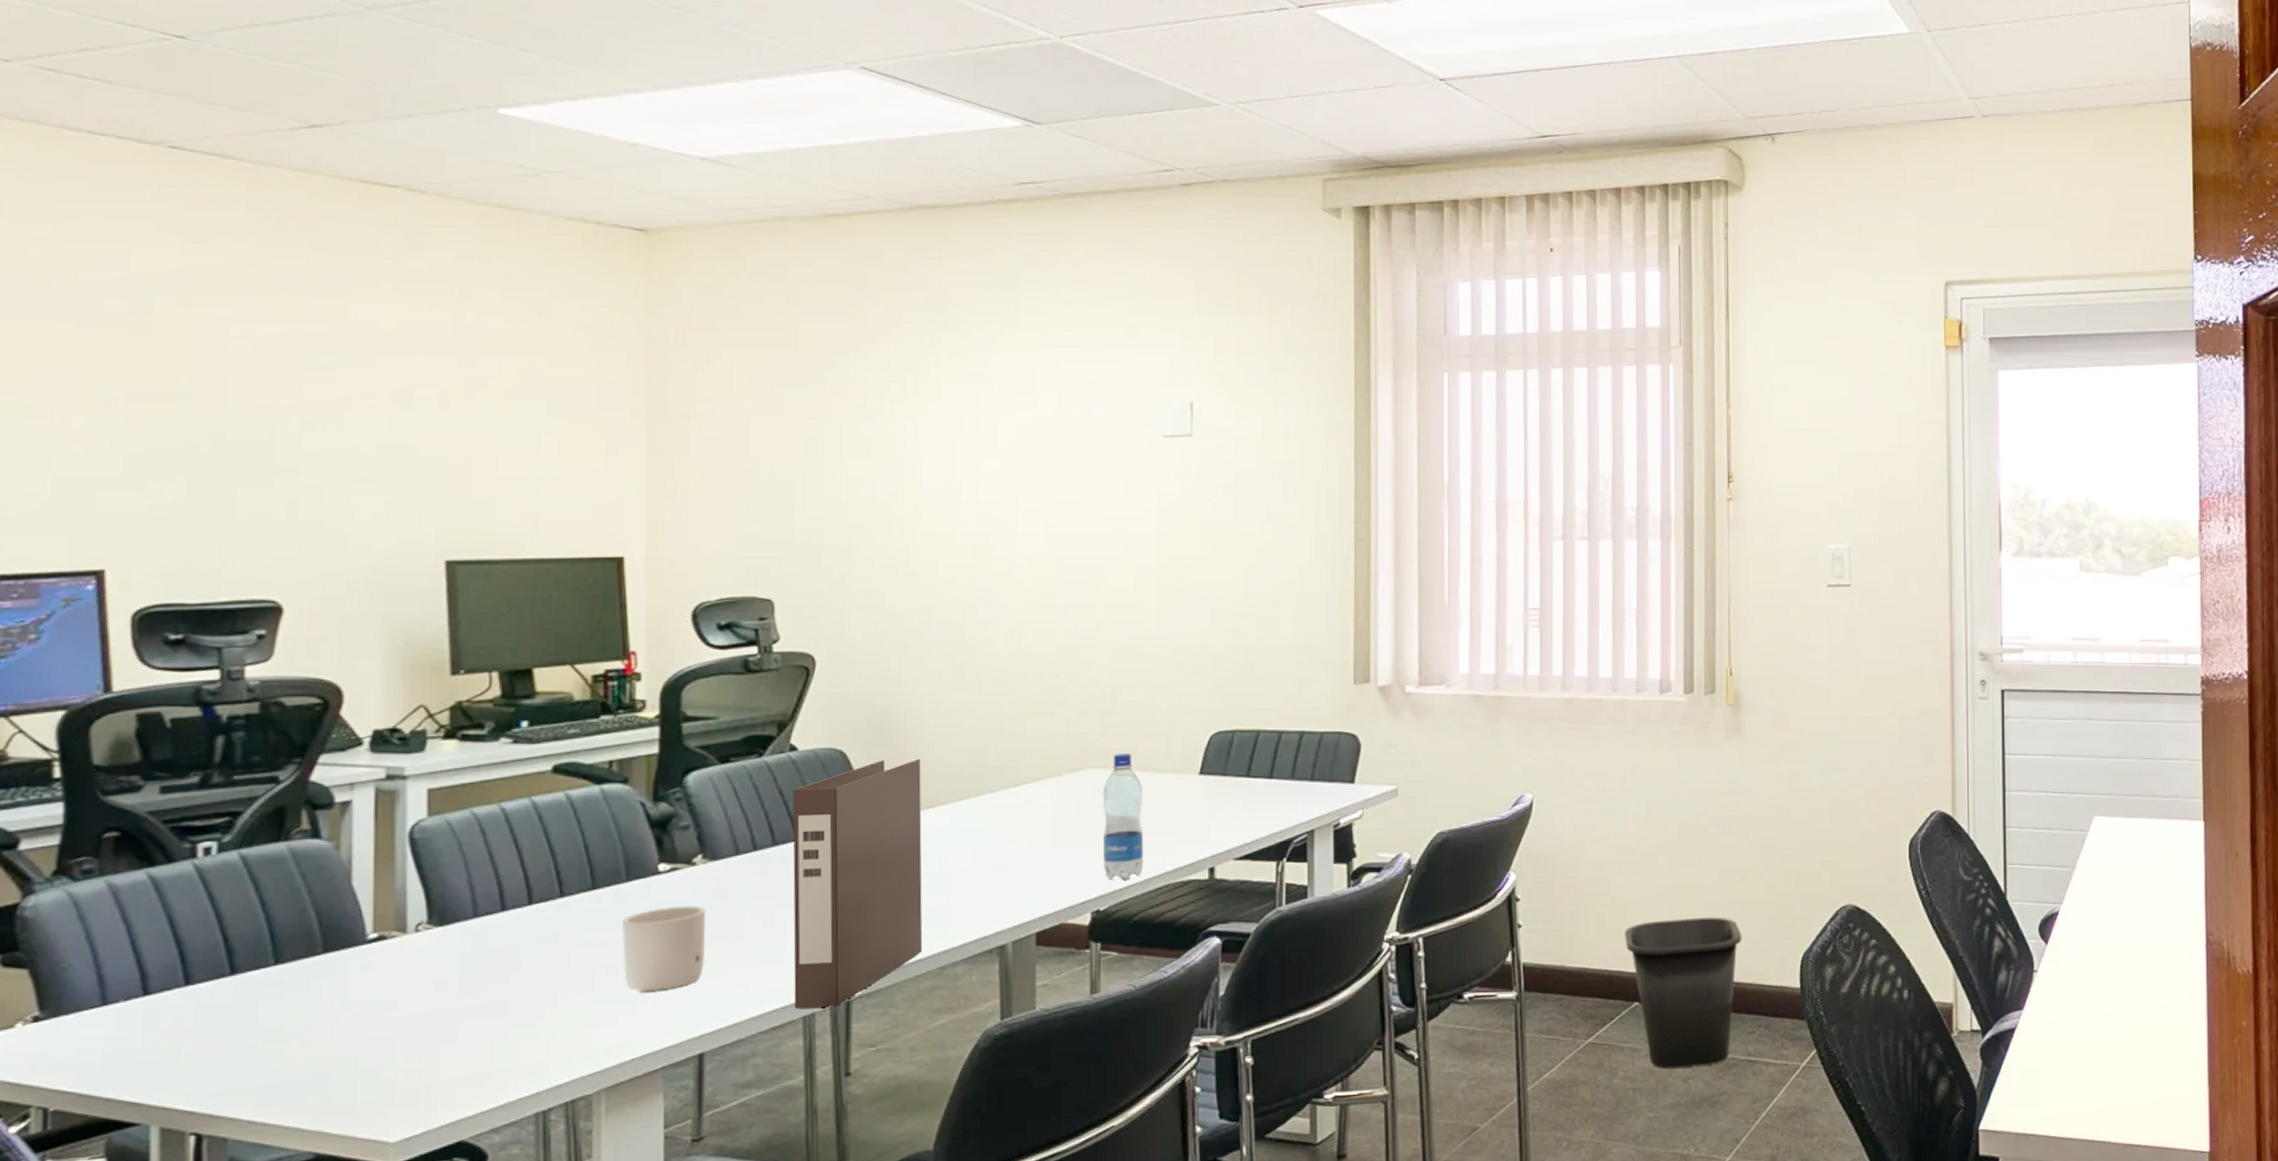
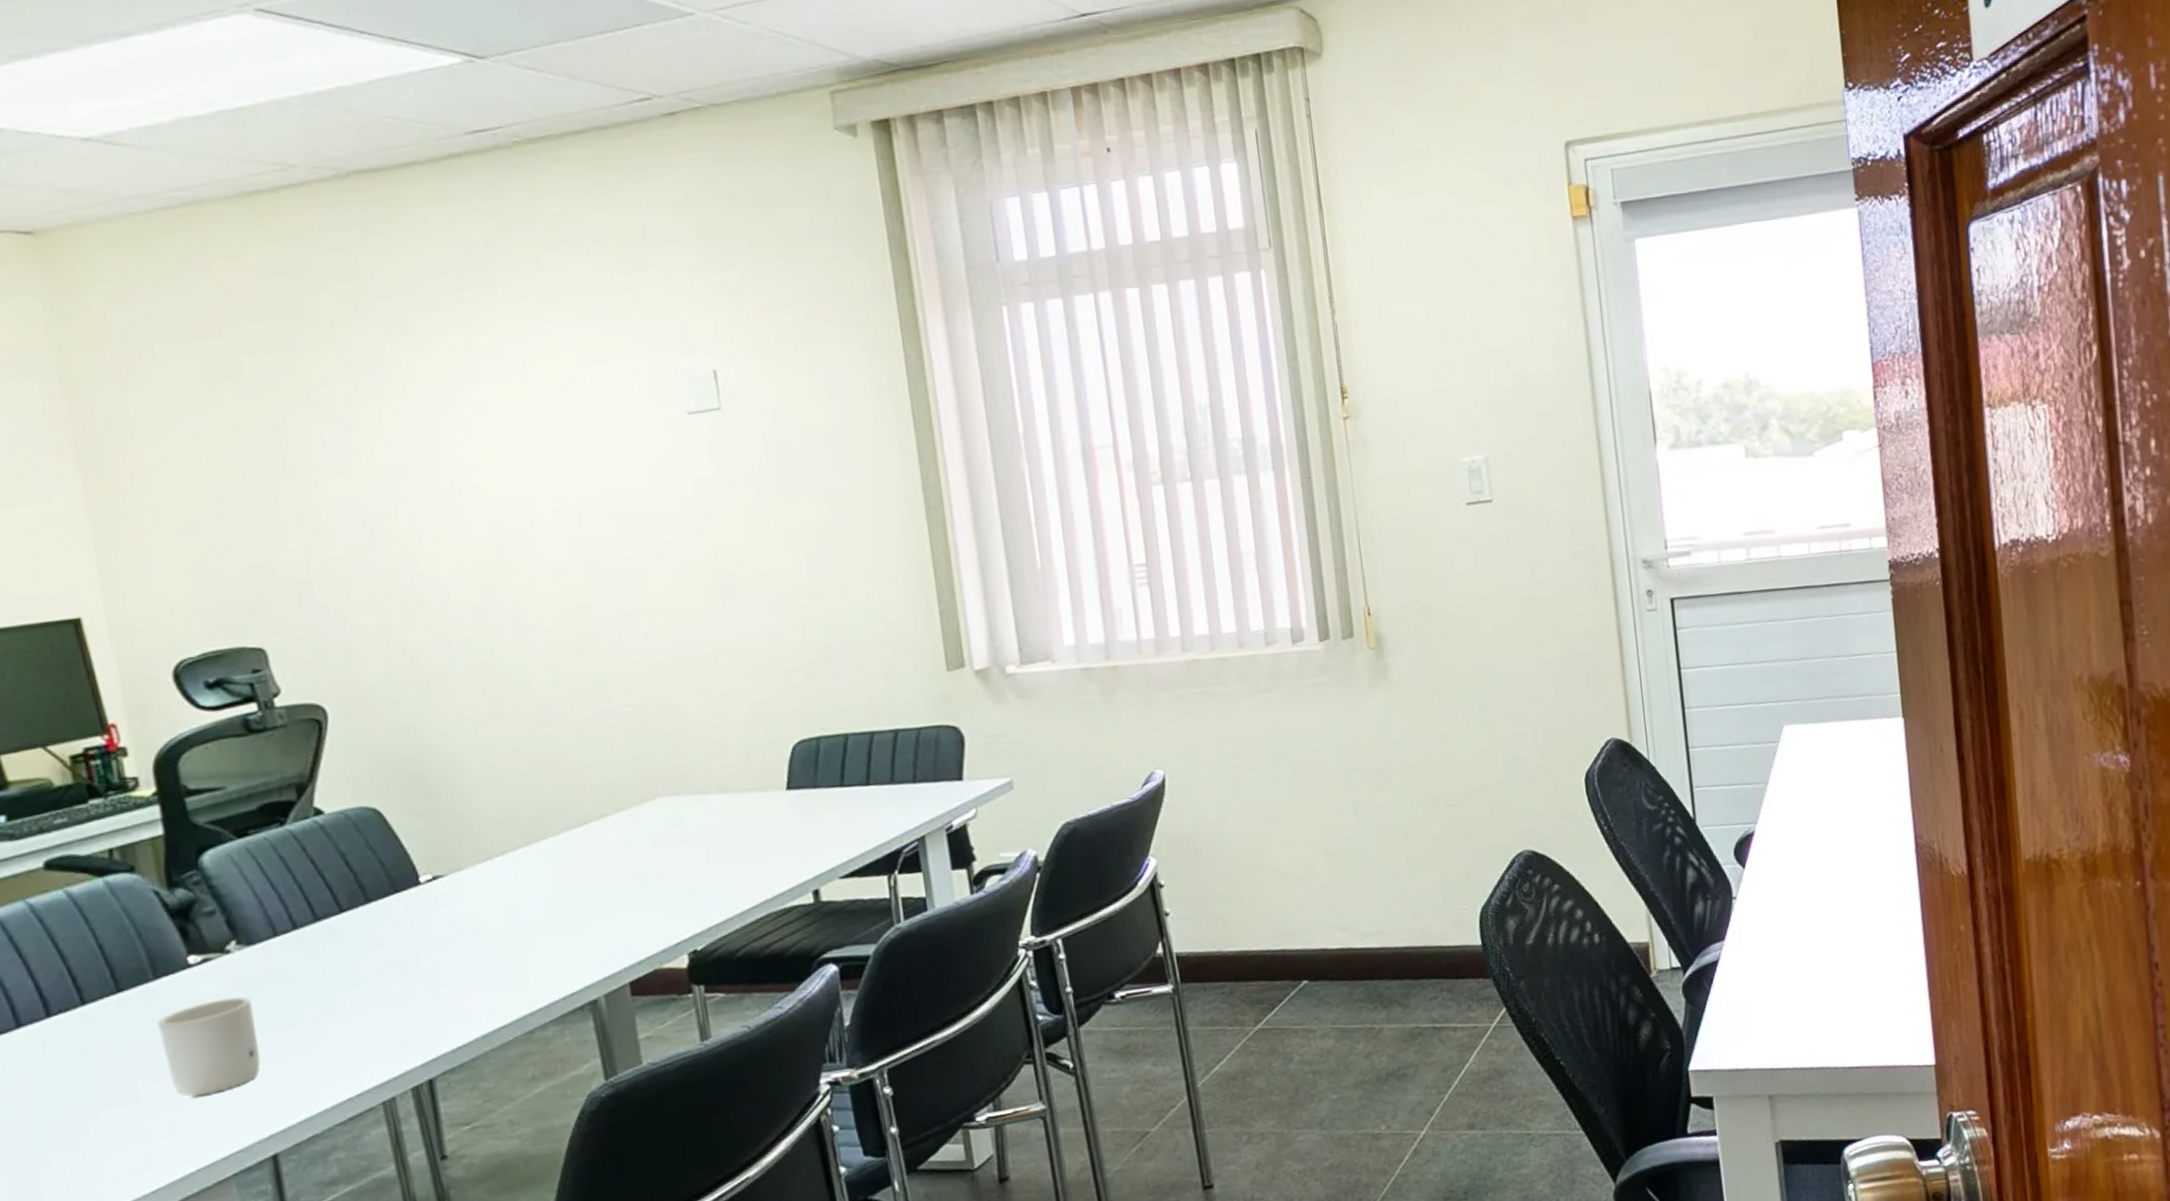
binder: present [792,758,923,1008] -> none [327,807,505,1094]
bottle: present [1103,753,1144,880] -> none [680,775,739,916]
waste bin: present [1625,917,1742,1068] -> none [1283,879,1413,1046]

